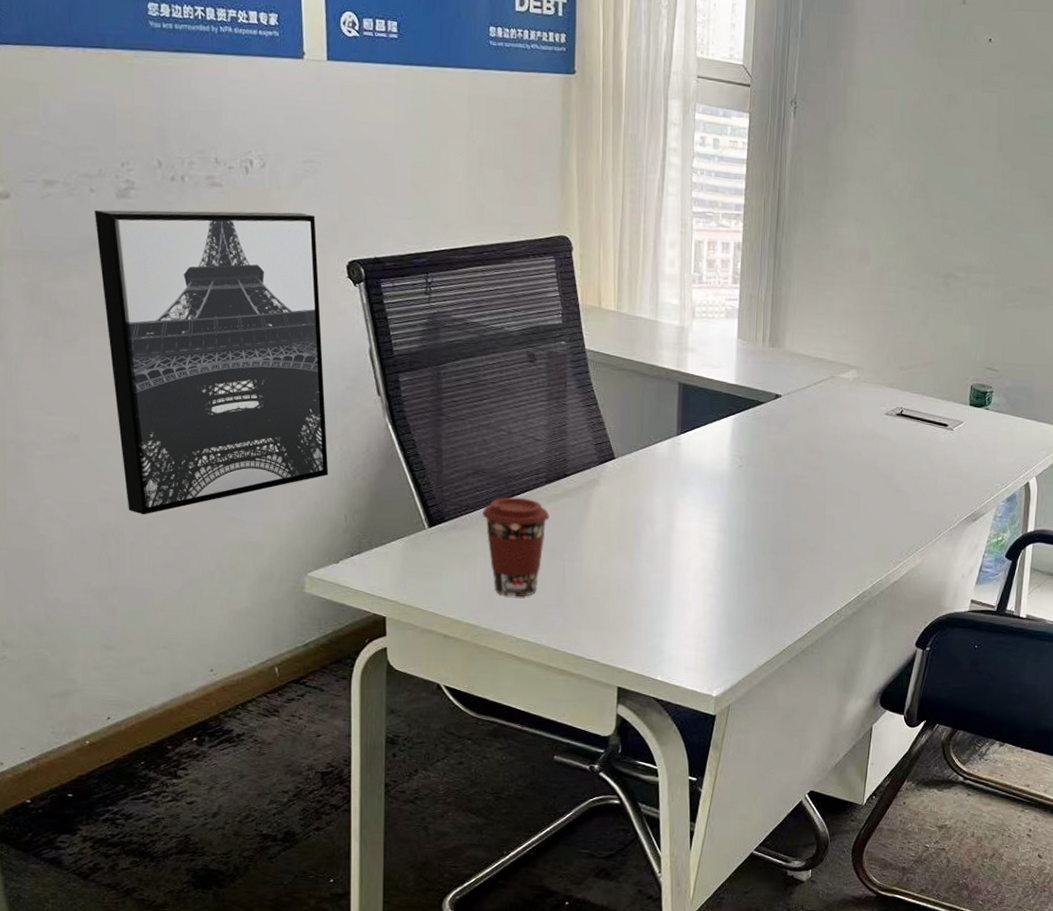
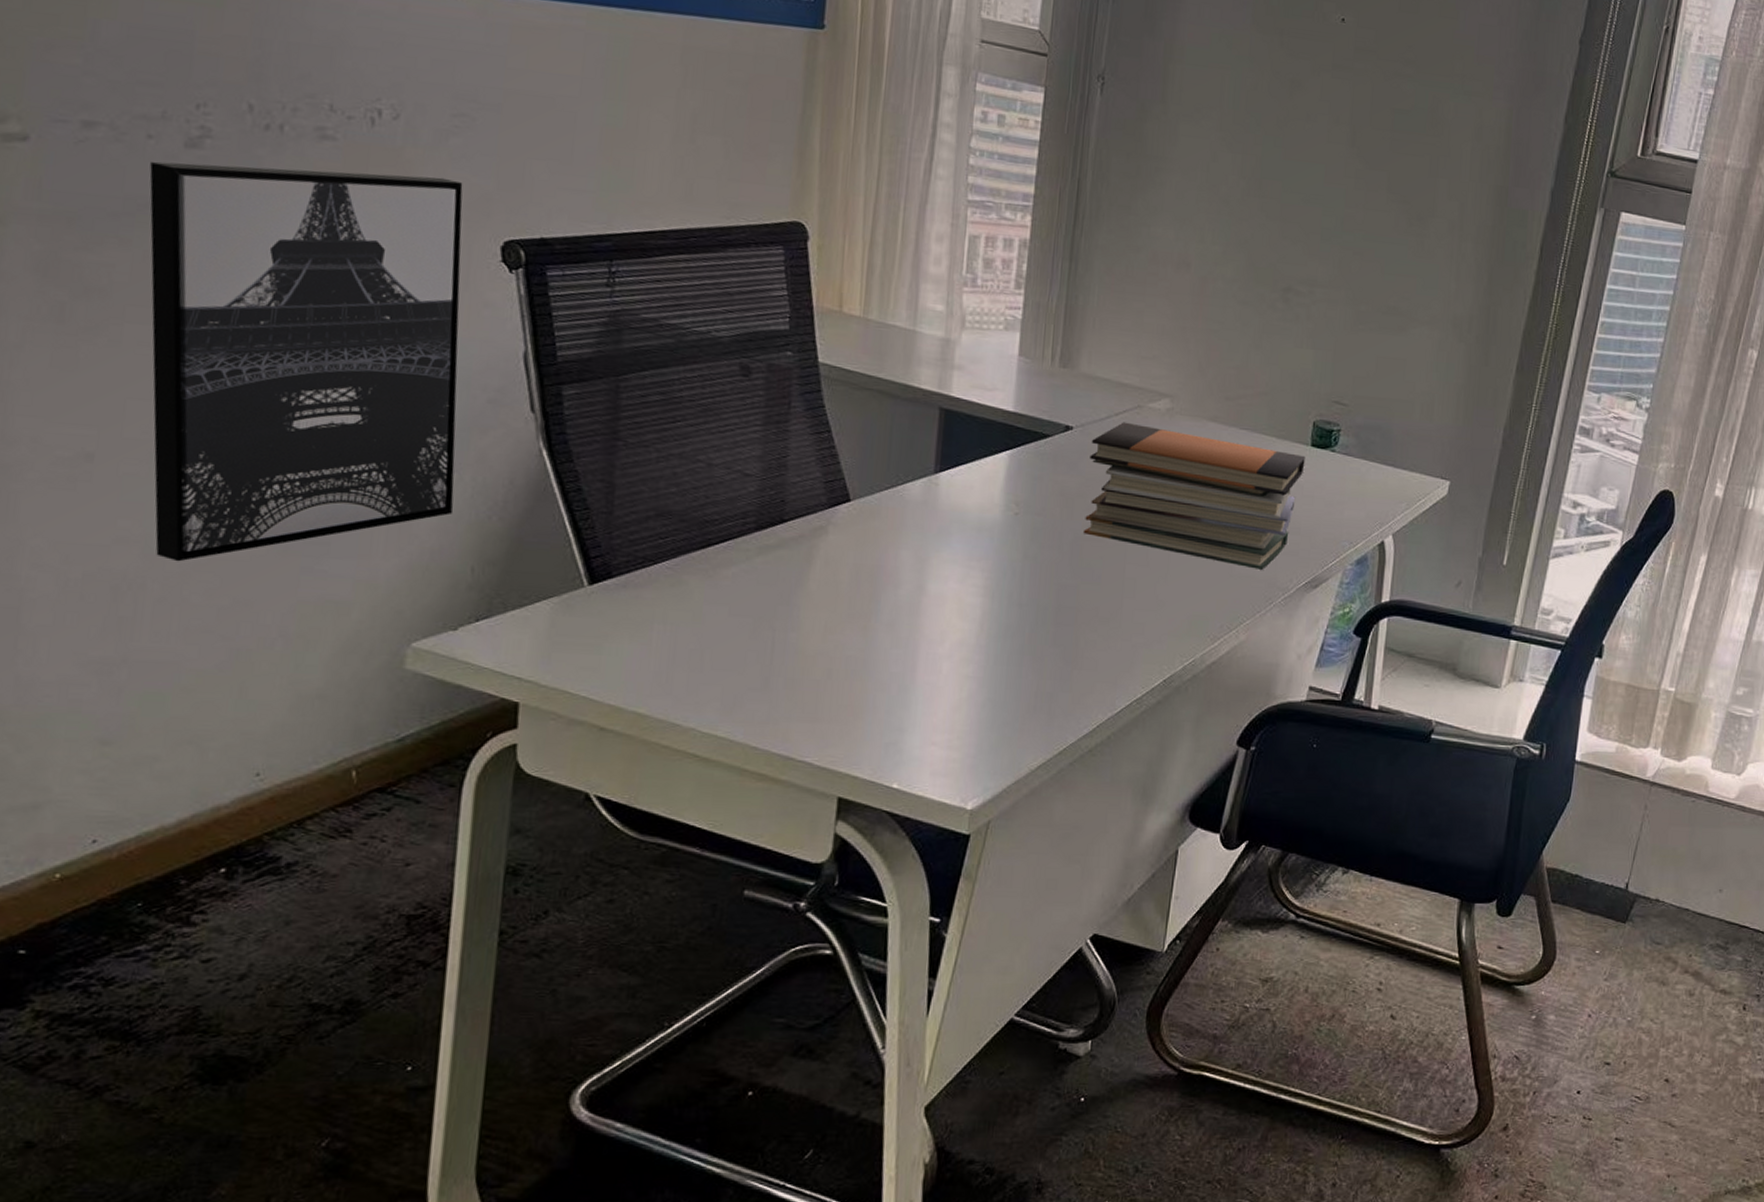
coffee cup: present [482,497,550,597] -> none [664,547,758,678]
book stack: none [792,390,965,507] -> present [1082,422,1306,570]

